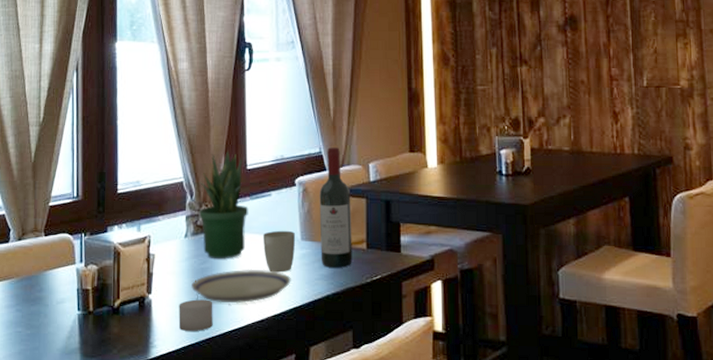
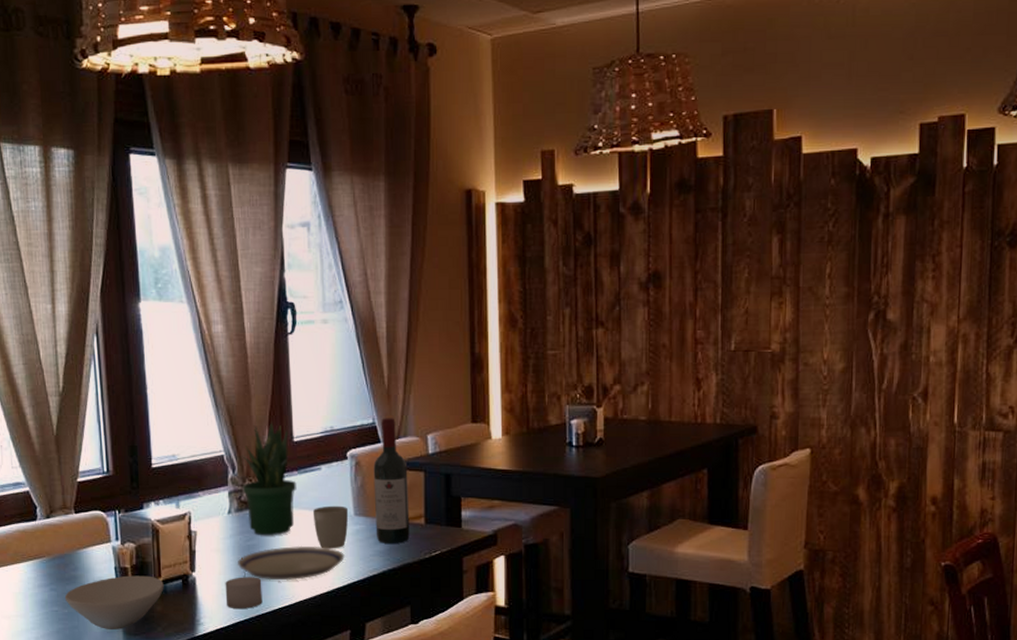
bowl: none [28,297,122,351] -> present [64,575,164,630]

